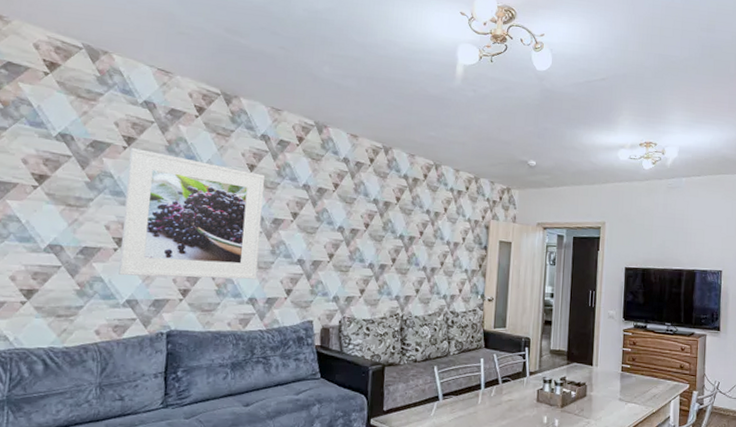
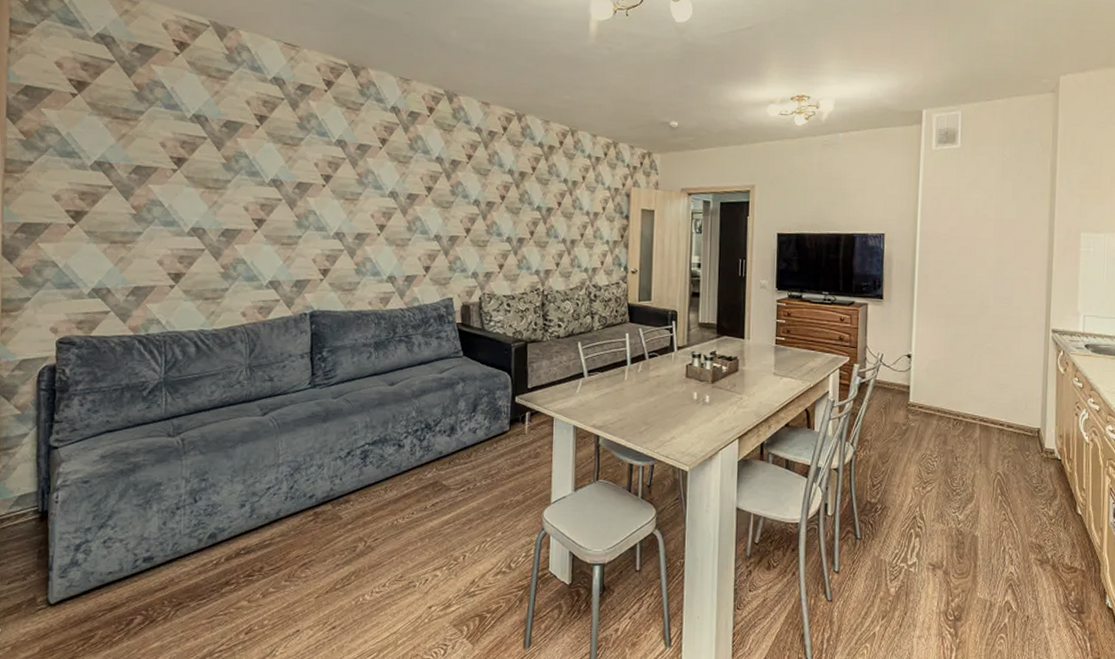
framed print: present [119,147,265,280] -> none [260,126,398,258]

